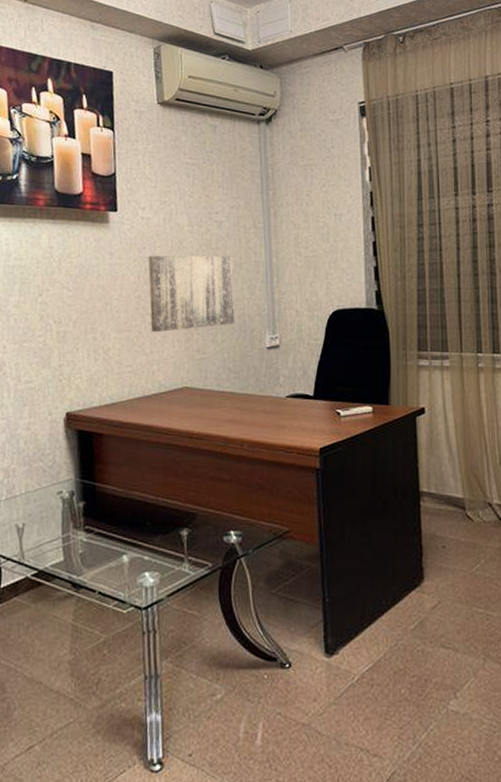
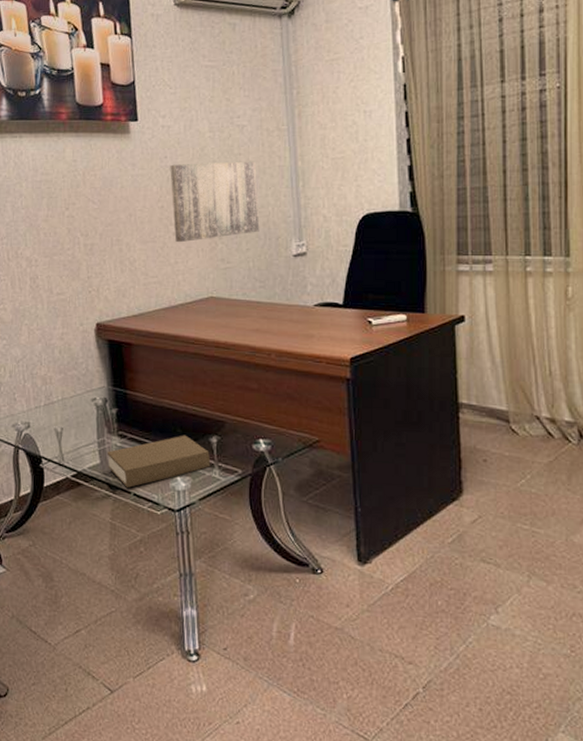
book: none [72,528,181,586] -> present [108,435,211,488]

